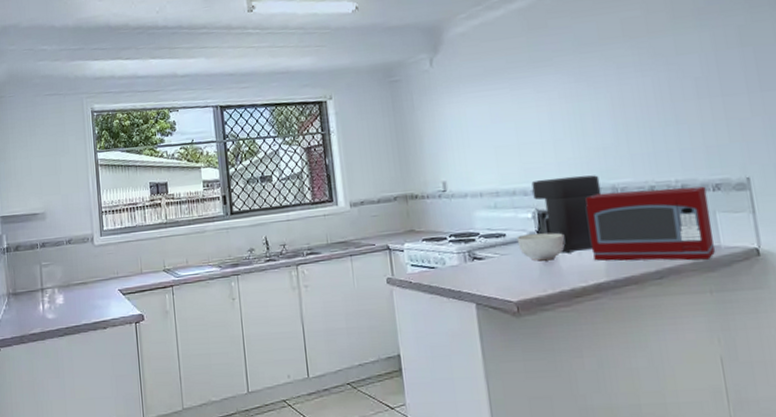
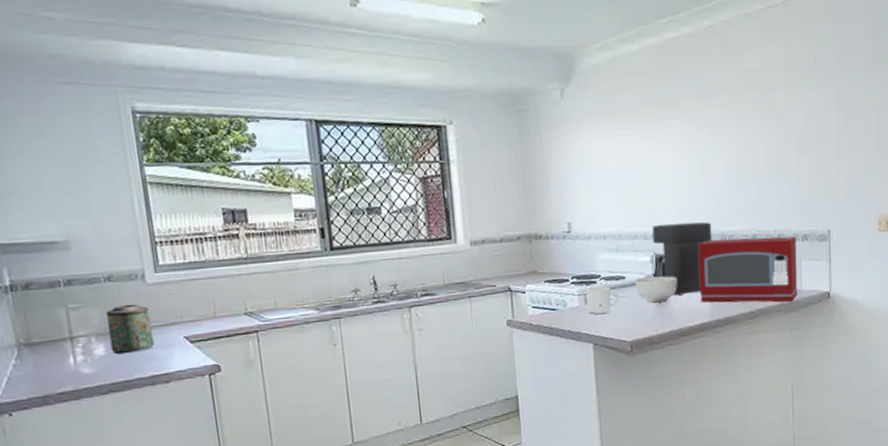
canister: none [66,262,98,303] -> present [106,303,155,354]
mug: none [465,244,500,273] -> present [586,286,619,315]

